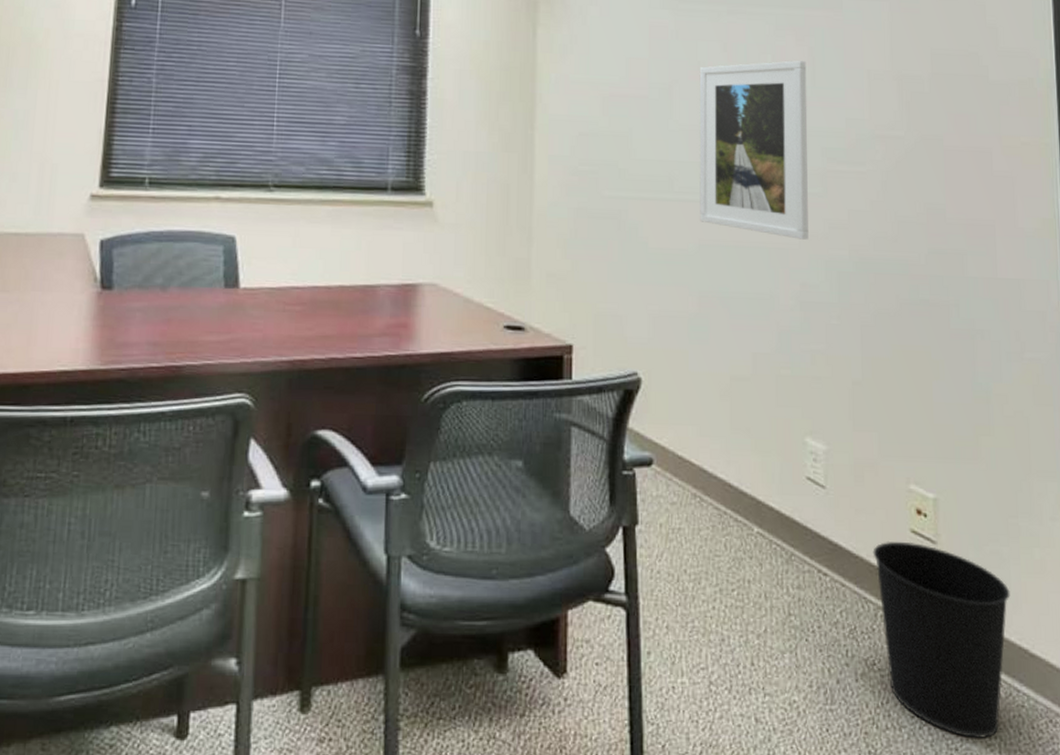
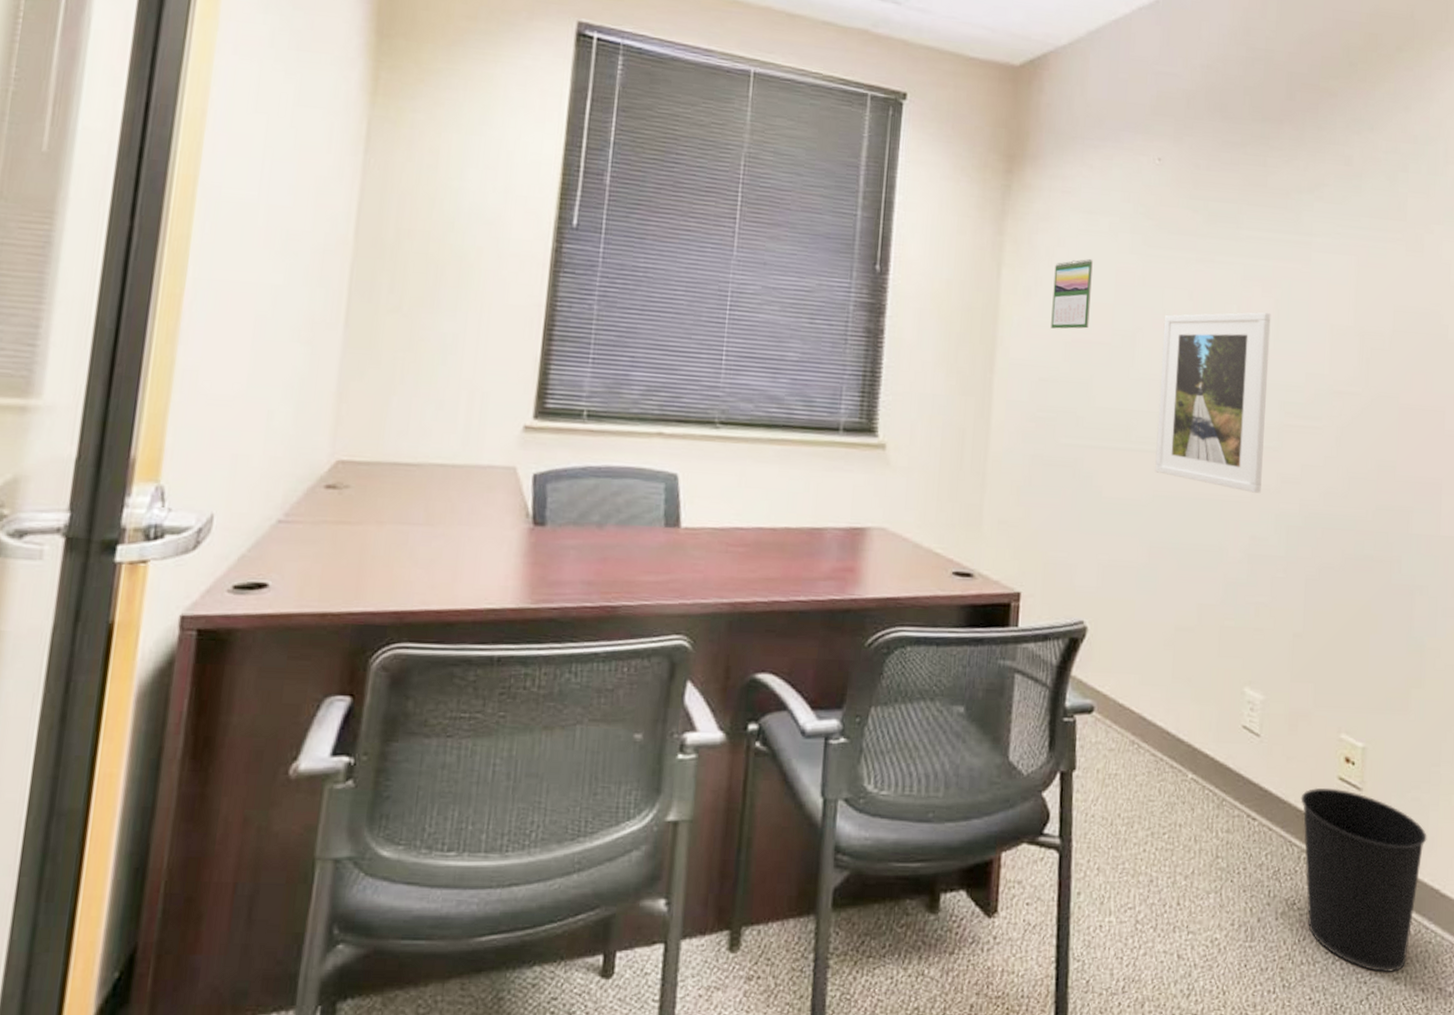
calendar: none [588,15,626,85] -> present [1051,258,1093,329]

